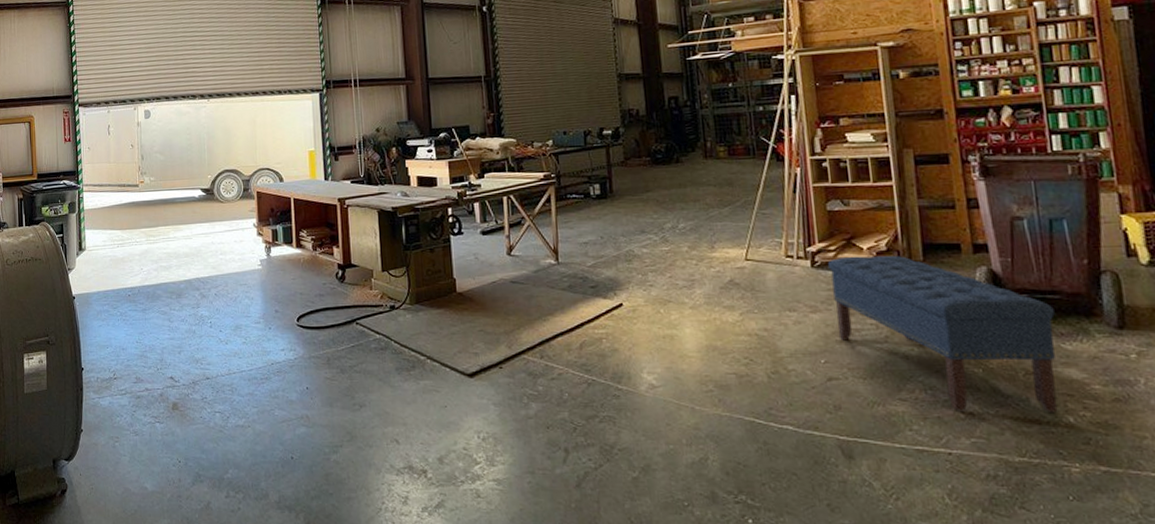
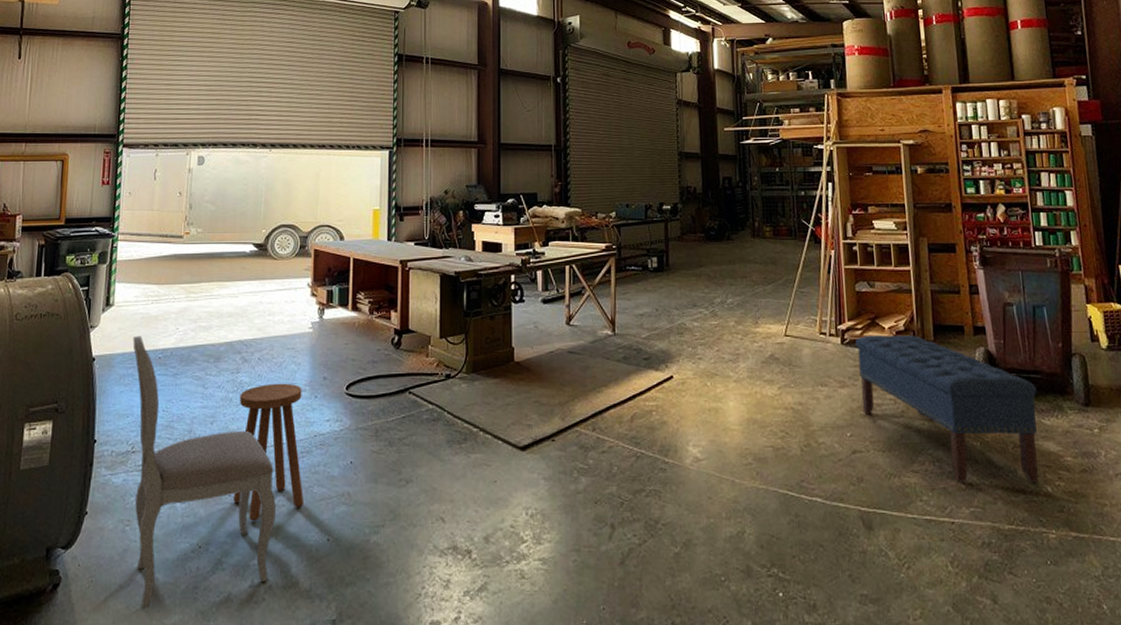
dining chair: none [105,276,243,513] -> present [132,335,276,609]
stool: none [202,316,268,440] -> present [233,383,305,522]

